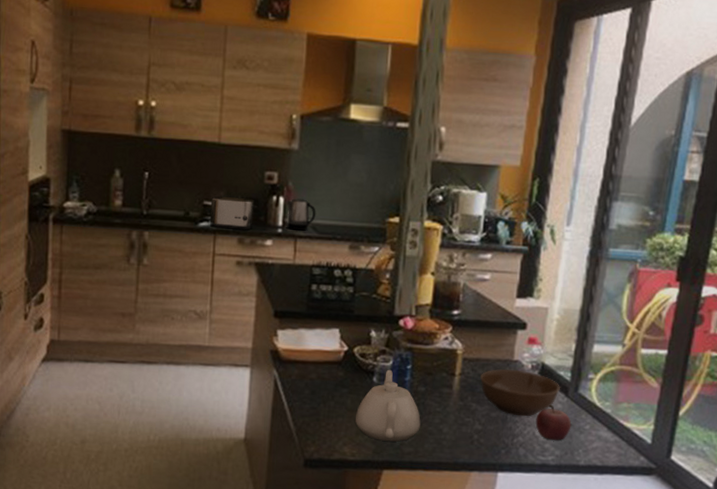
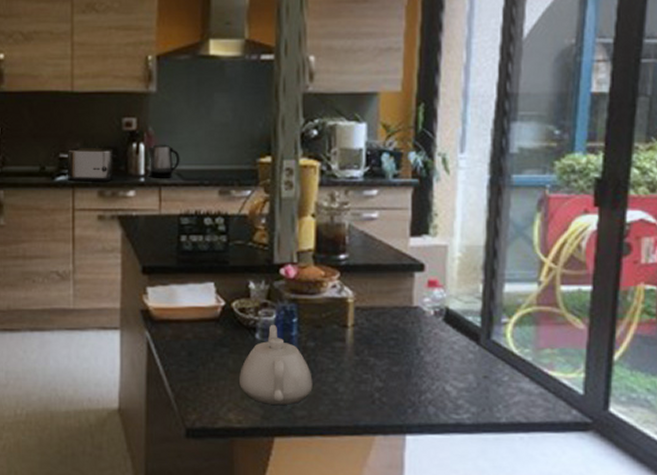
bowl: present [480,369,560,417] -> none [377,316,470,370]
fruit: present [535,404,572,440] -> none [445,354,487,395]

